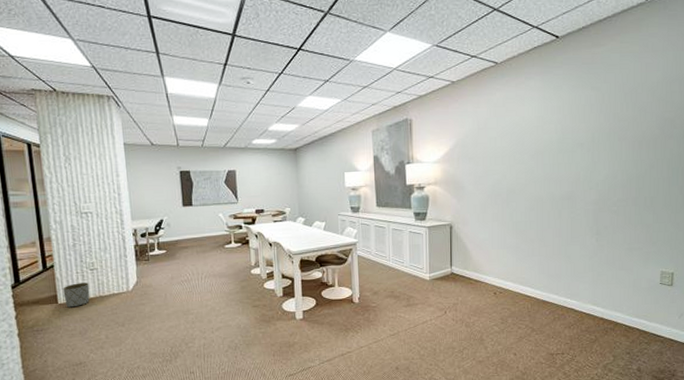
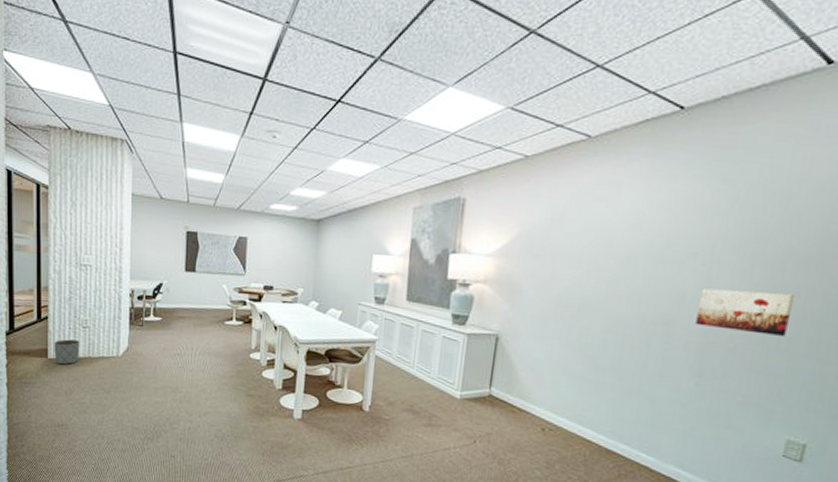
wall art: none [589,165,651,197] -> present [695,288,796,336]

